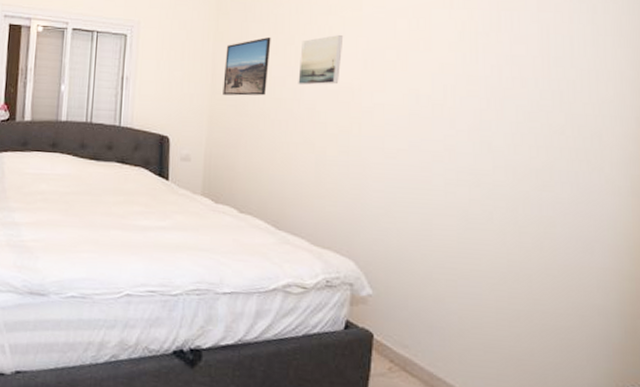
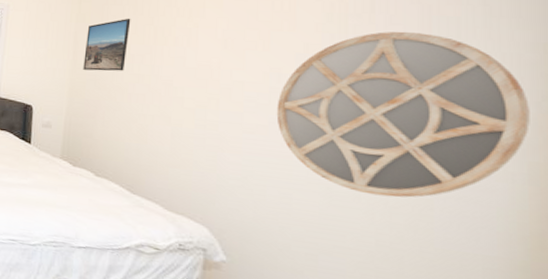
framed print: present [298,35,344,86] -> none [156,16,204,63]
home mirror: none [415,50,631,217] -> present [276,31,530,198]

